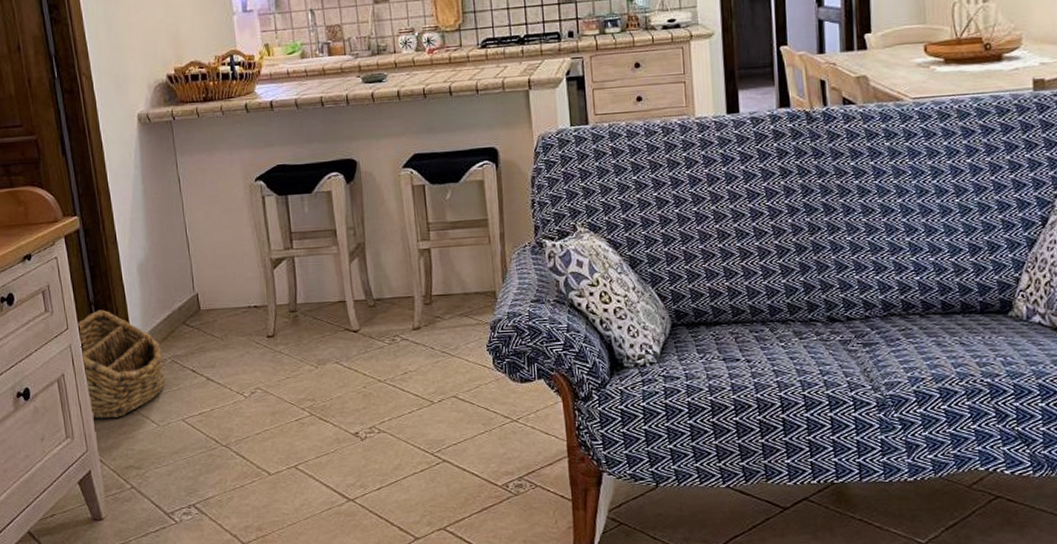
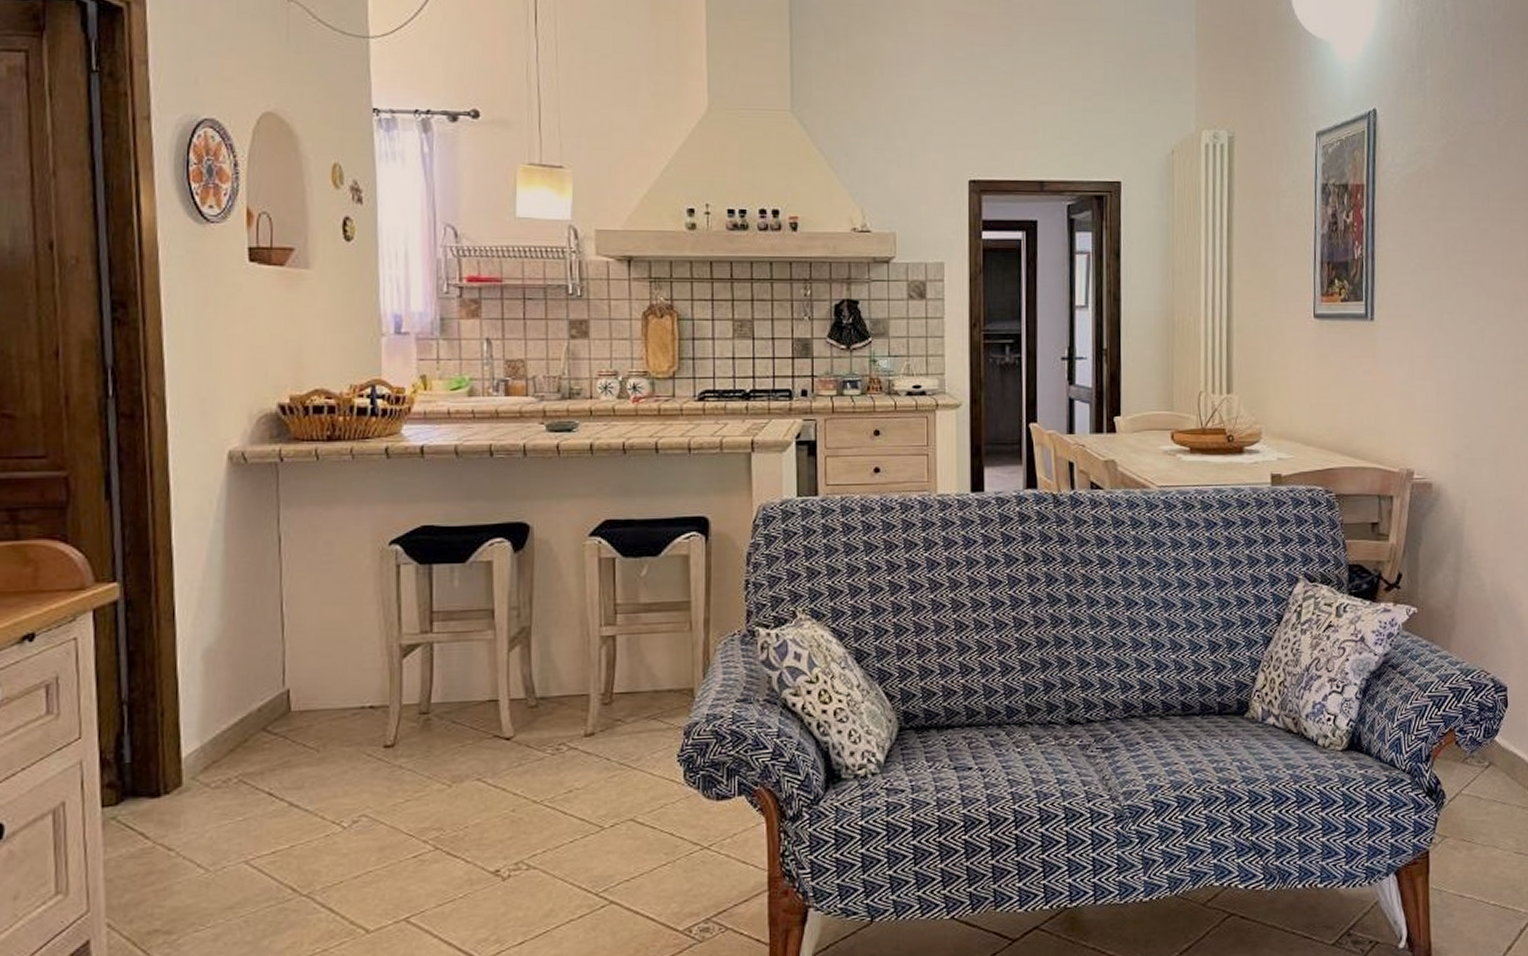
basket: present [77,309,165,418] -> none [96,711,226,864]

